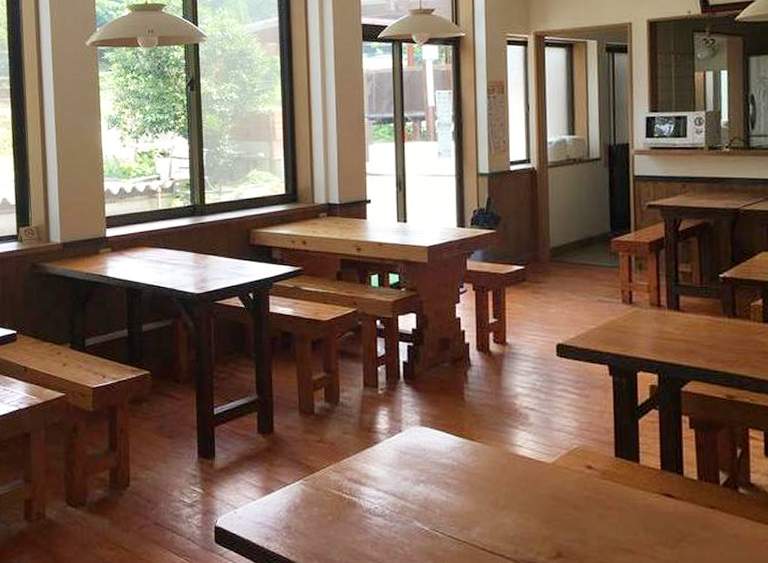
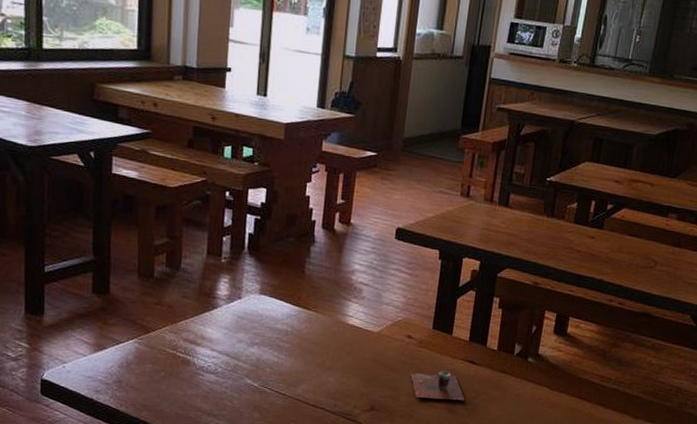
cup: none [597,507,669,545] -> present [410,370,465,401]

